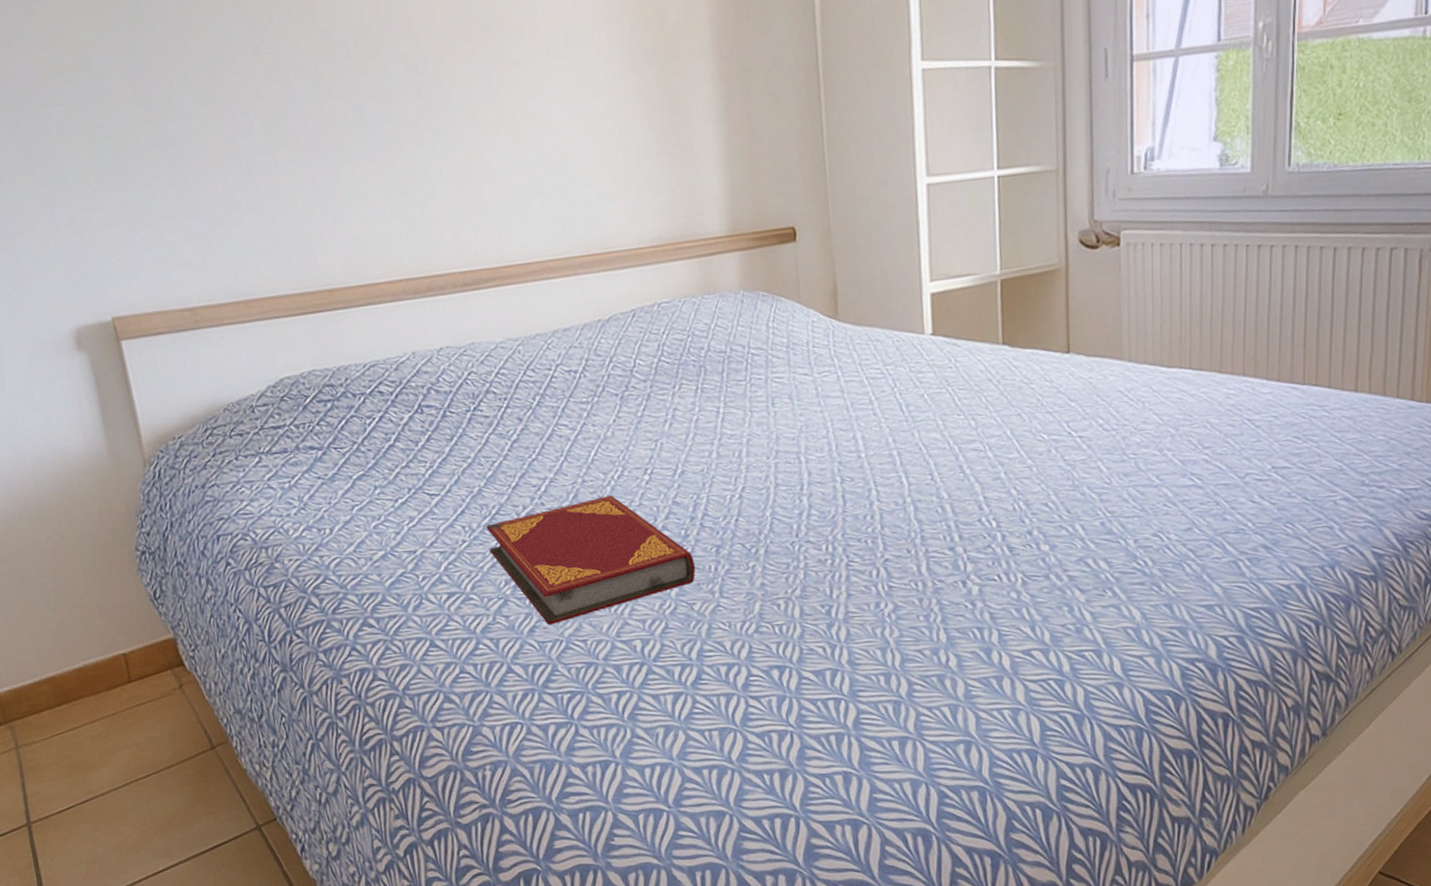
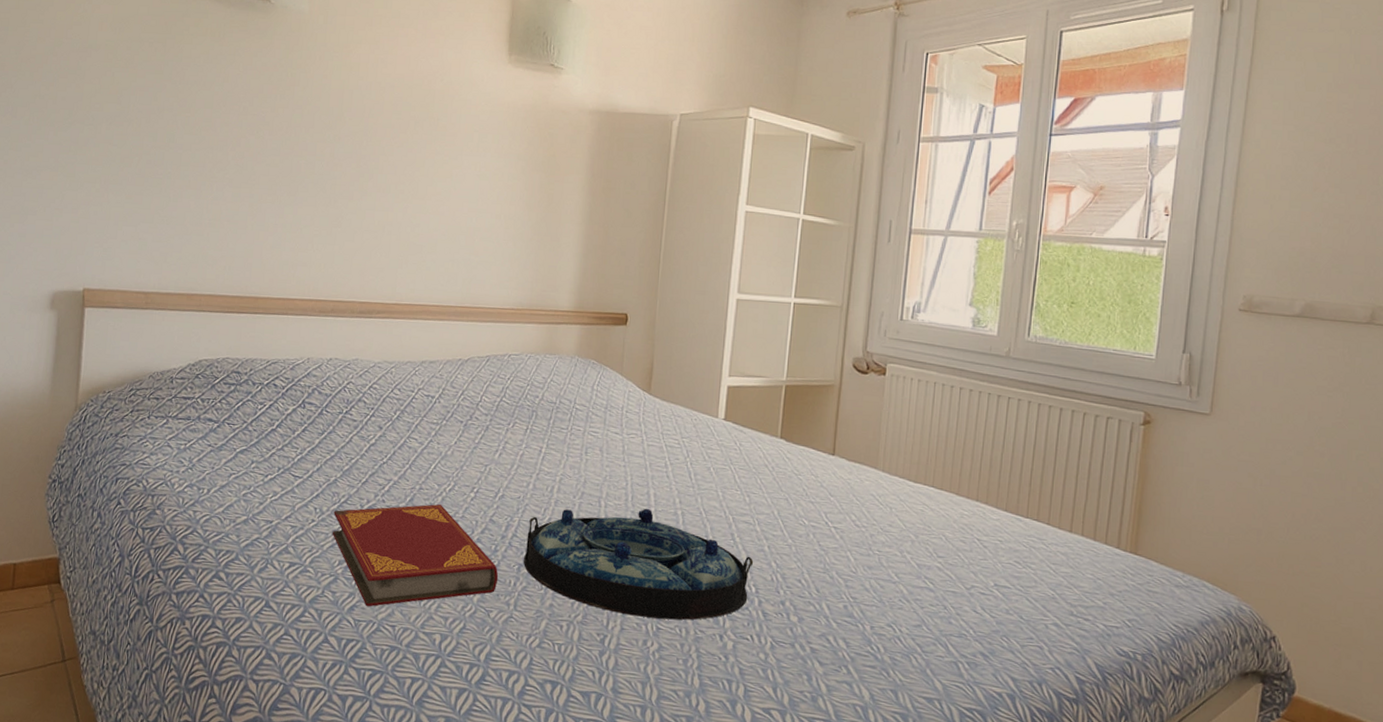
serving tray: none [719,455,990,579] -> present [524,508,754,620]

